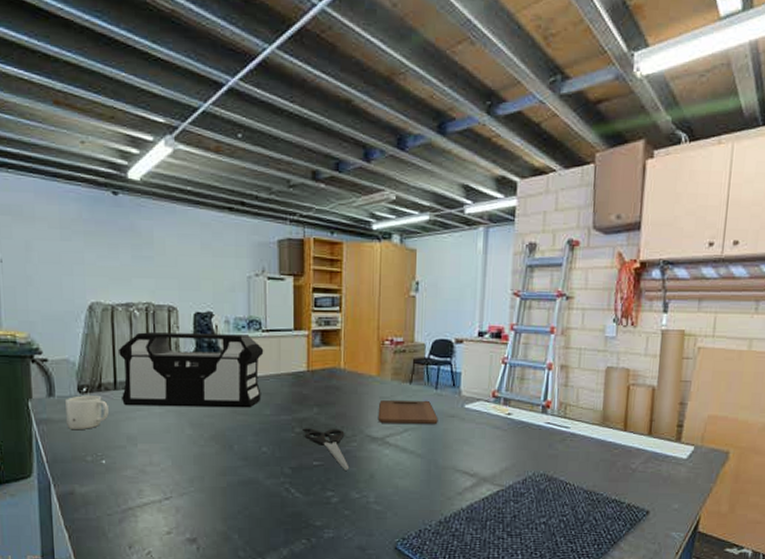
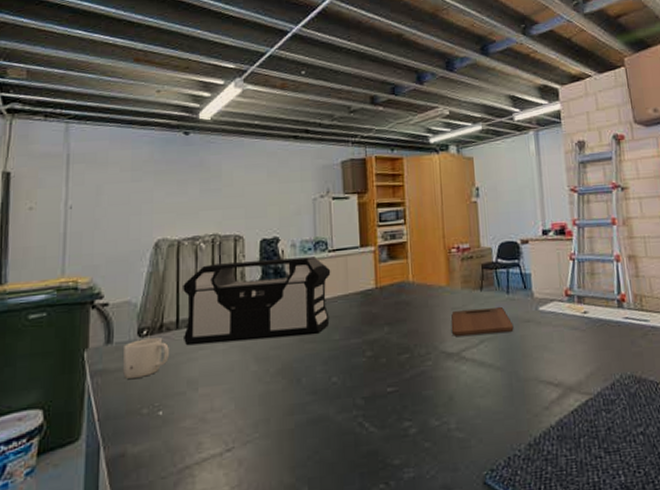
scissors: present [303,428,350,470] -> none [374,347,426,395]

